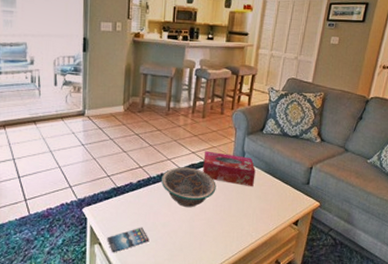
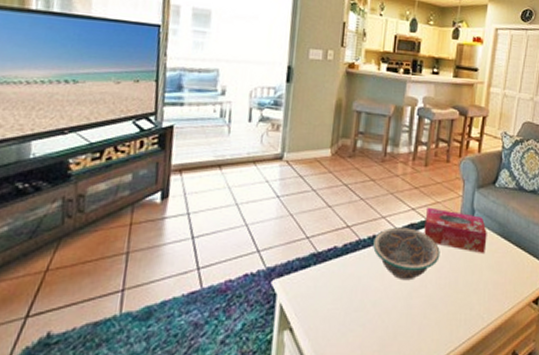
smartphone: present [107,227,149,253] -> none [300,306,355,342]

